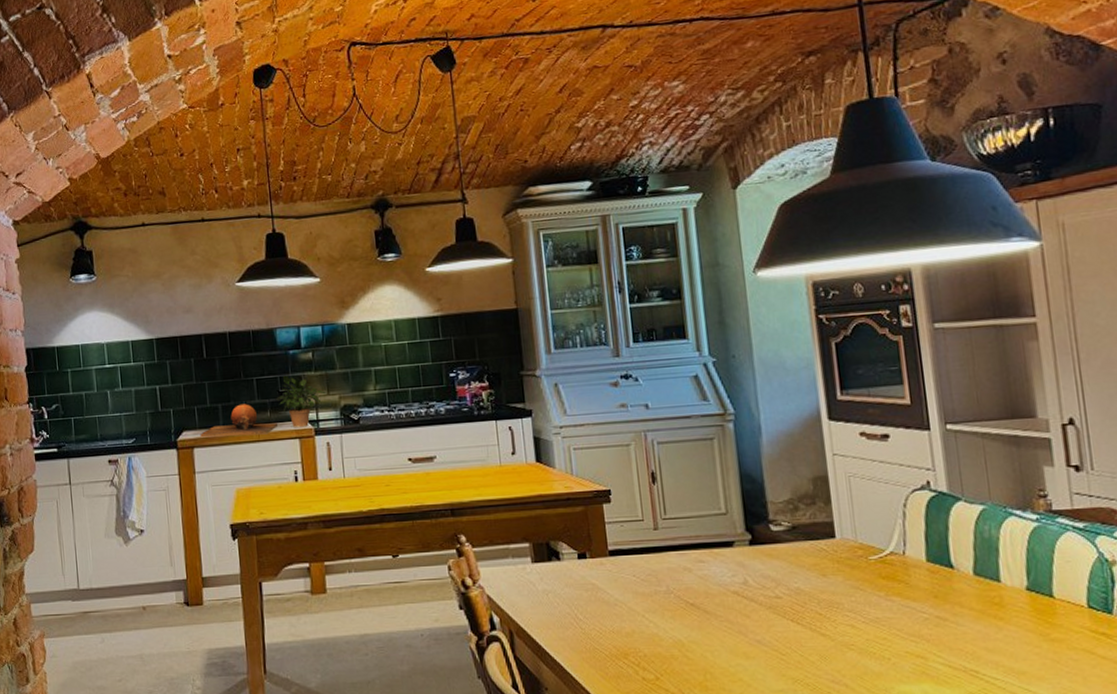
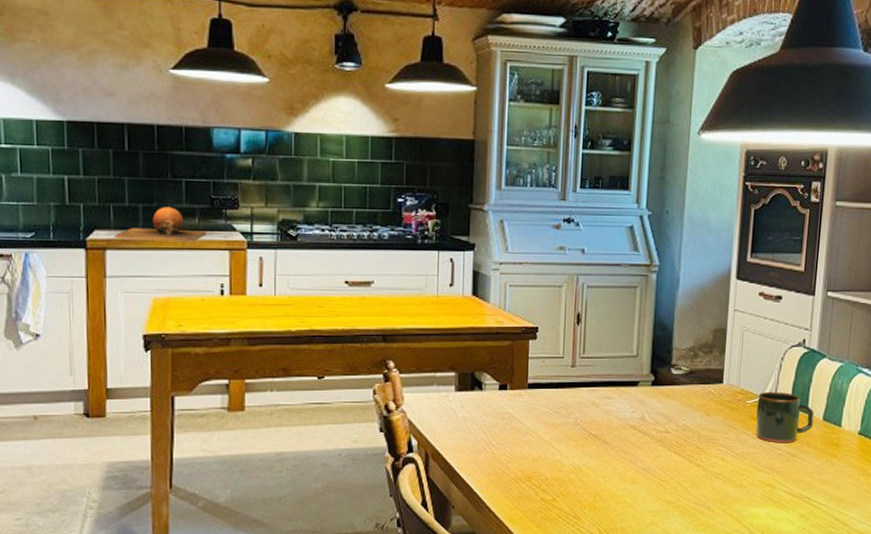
potted plant: present [276,375,326,428] -> none [207,180,264,239]
mug: none [883,543,963,605] -> present [756,391,814,443]

